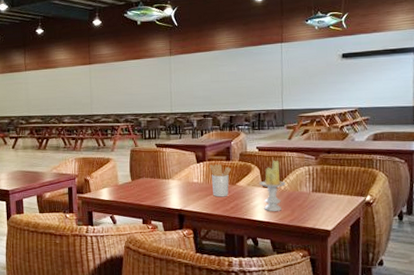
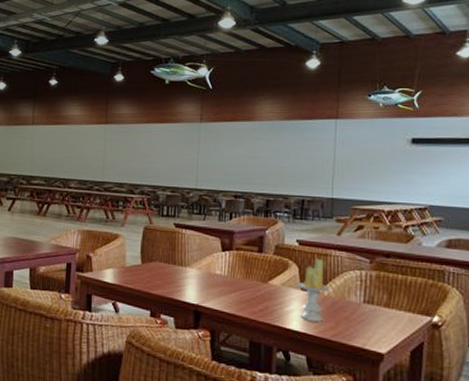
utensil holder: present [209,164,232,197] -> none [237,255,264,296]

